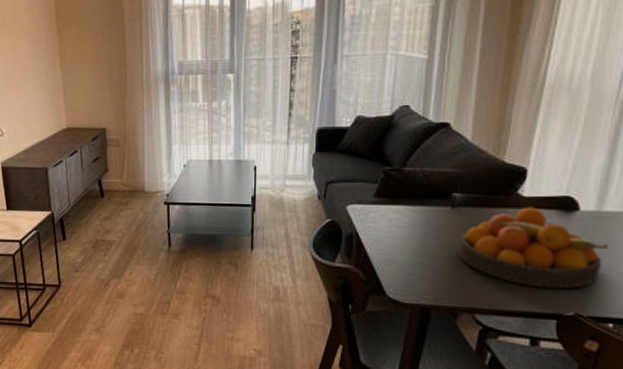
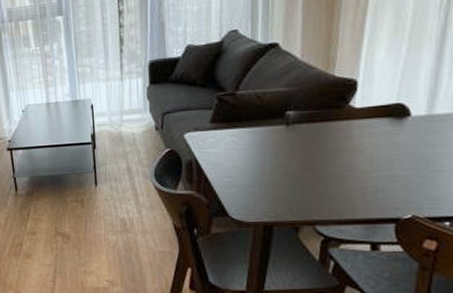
fruit bowl: present [458,207,608,289] -> none [295,117,441,195]

